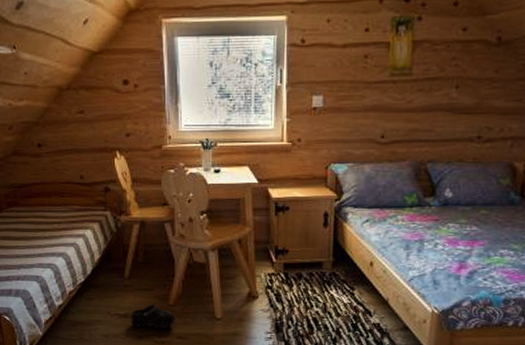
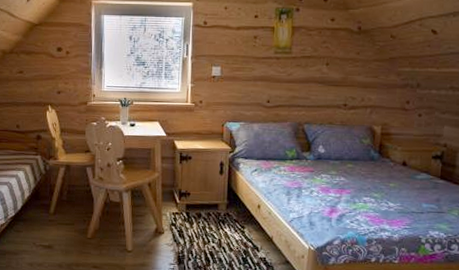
shoe: present [131,304,175,330] -> none [53,237,92,260]

